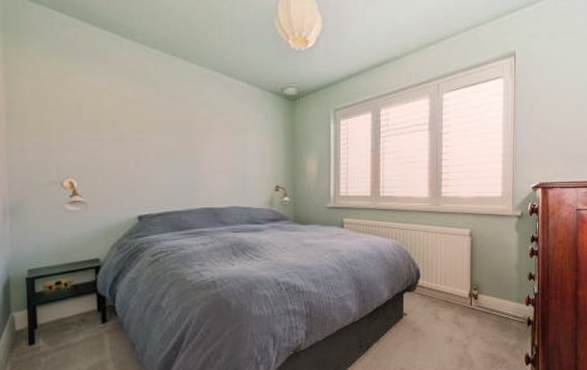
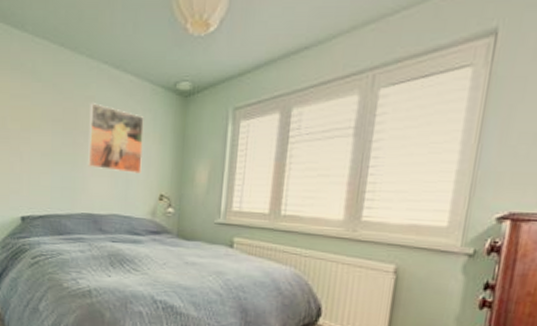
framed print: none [204,106,258,168] -> present [88,103,145,174]

